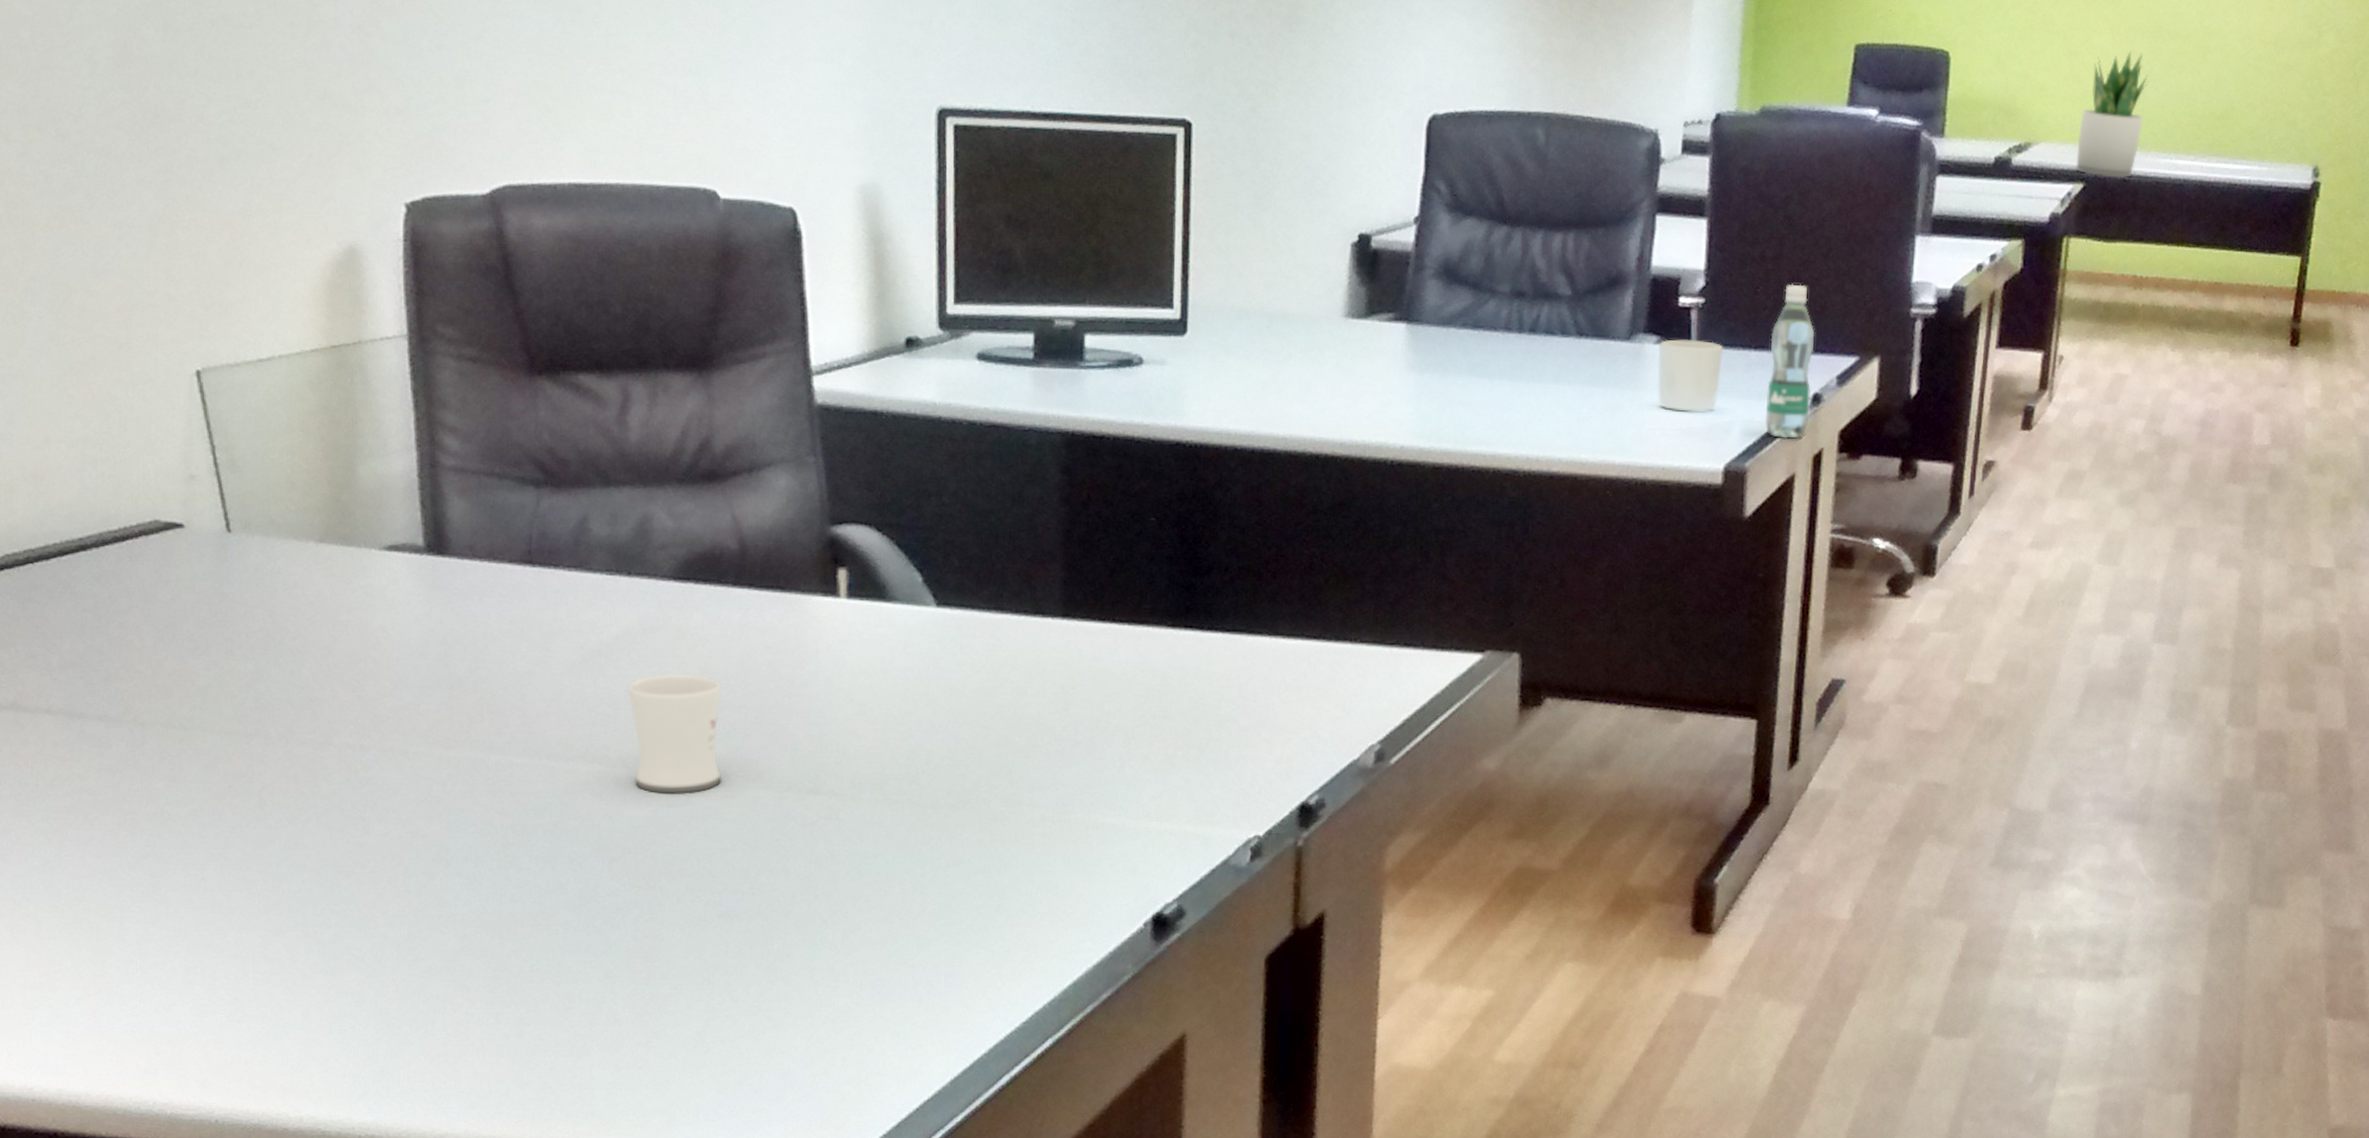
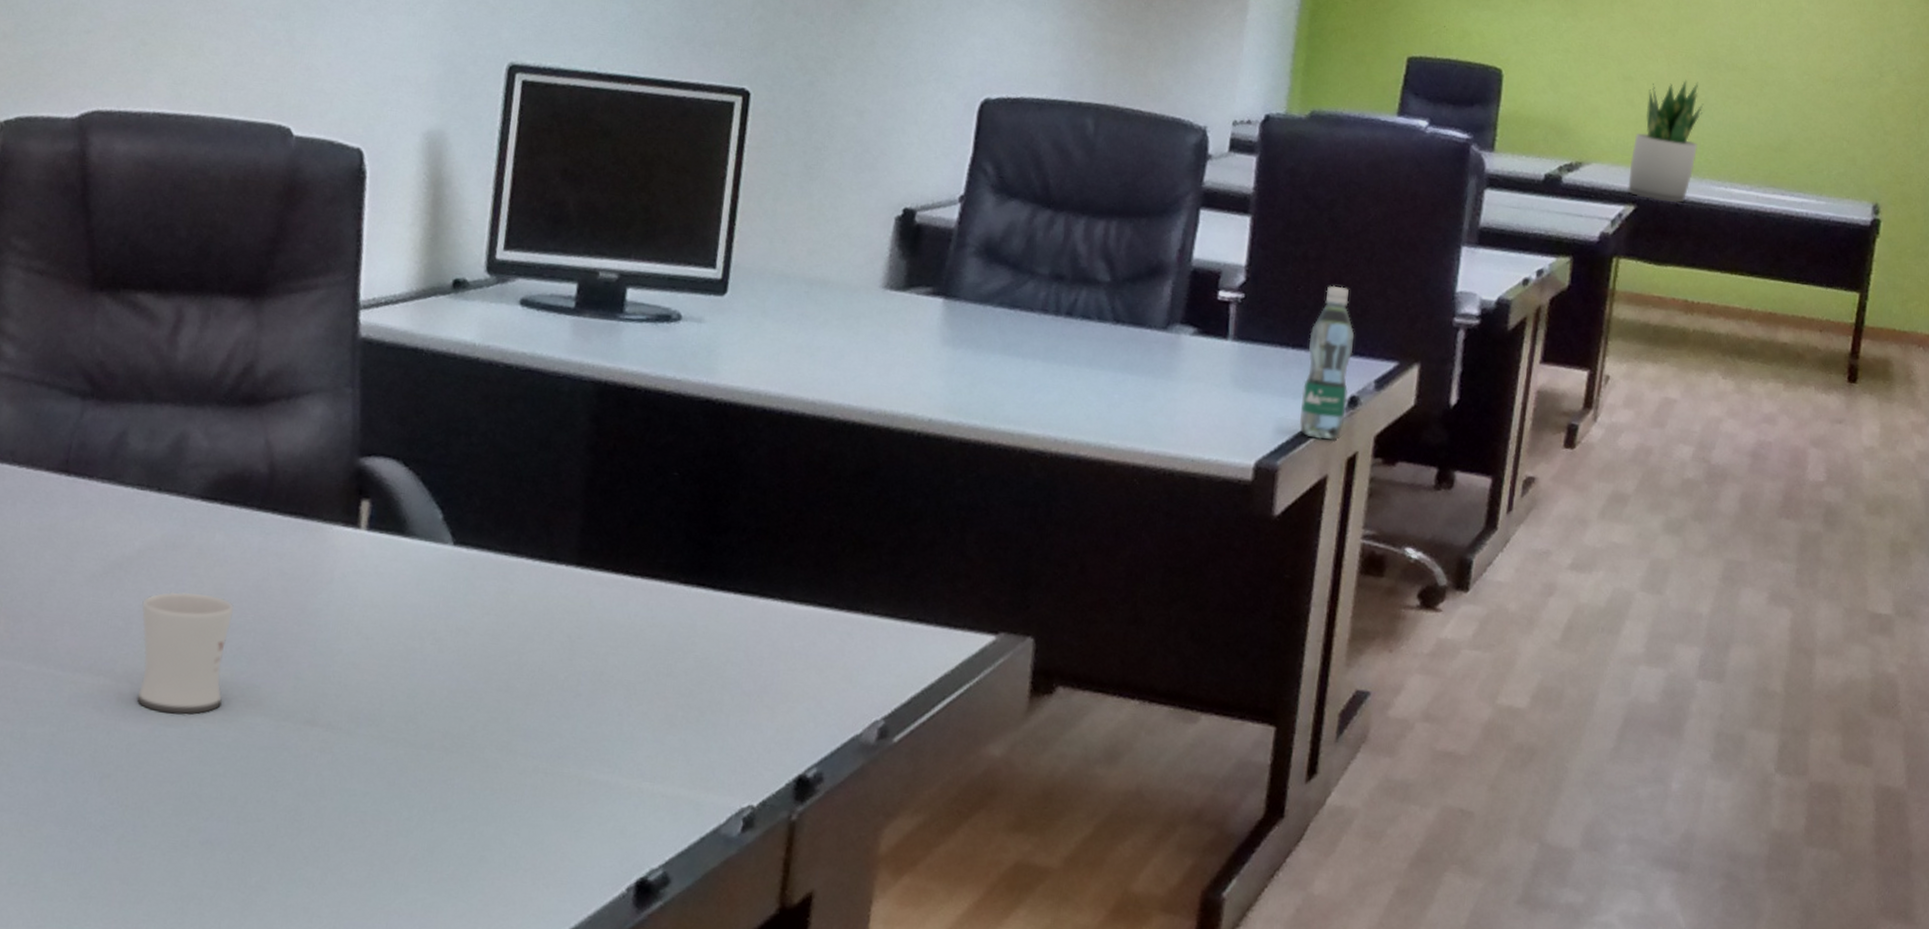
mug: present [1657,339,1724,413] -> none [1191,332,1262,407]

